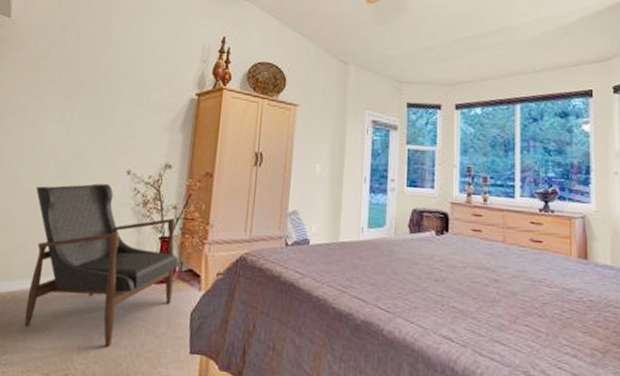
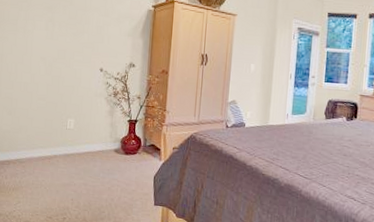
armchair: present [24,183,180,347] -> none [30,78,145,200]

